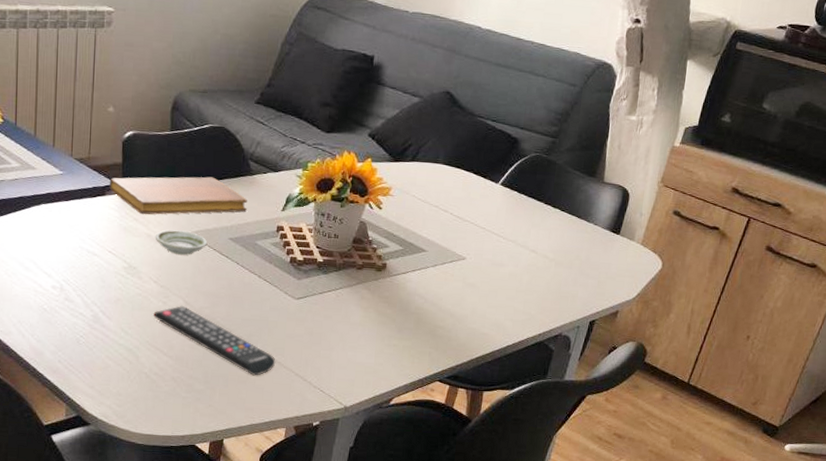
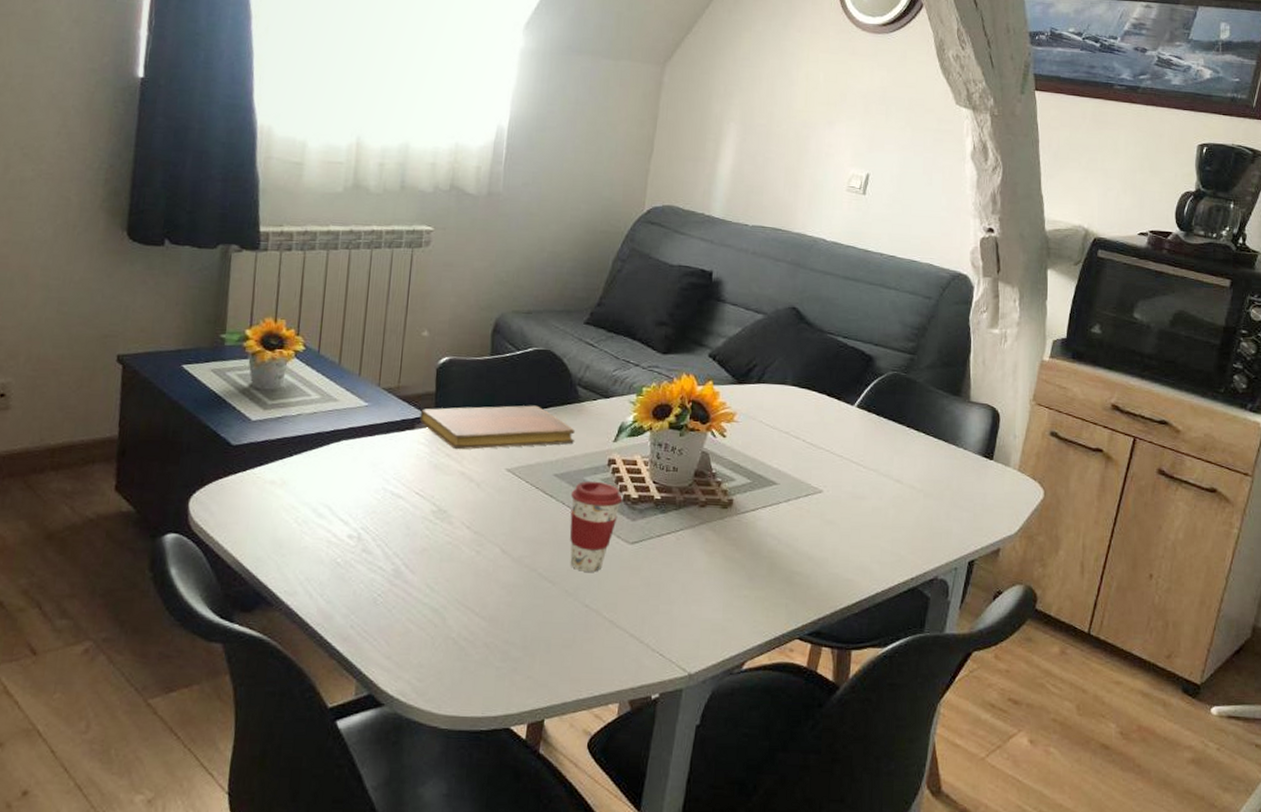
remote control: present [153,305,276,376] -> none [464,554,607,638]
saucer: present [155,230,208,255] -> none [469,466,530,495]
coffee cup: none [243,244,290,322] -> present [569,481,623,572]

